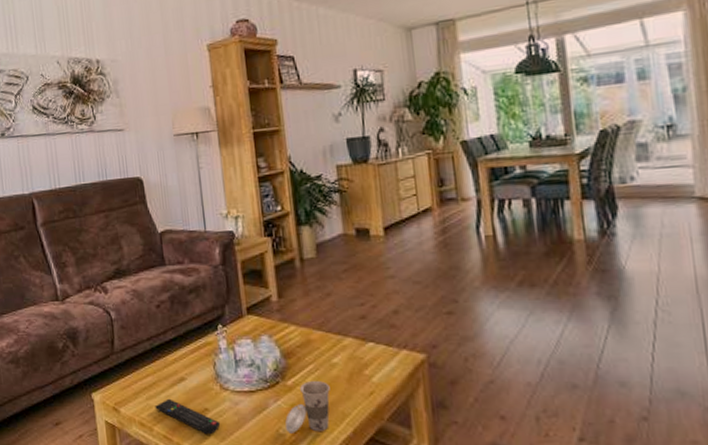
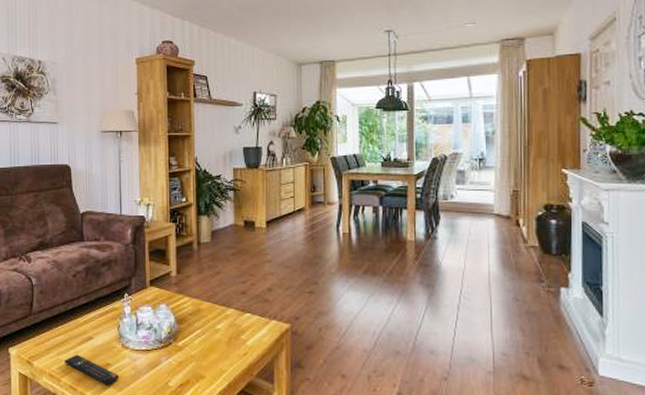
cup: present [285,381,330,434] -> none [174,343,213,386]

